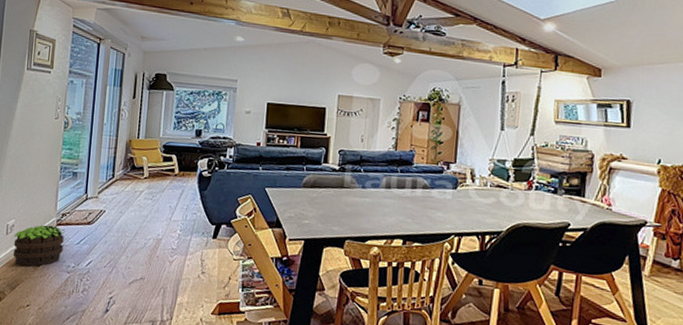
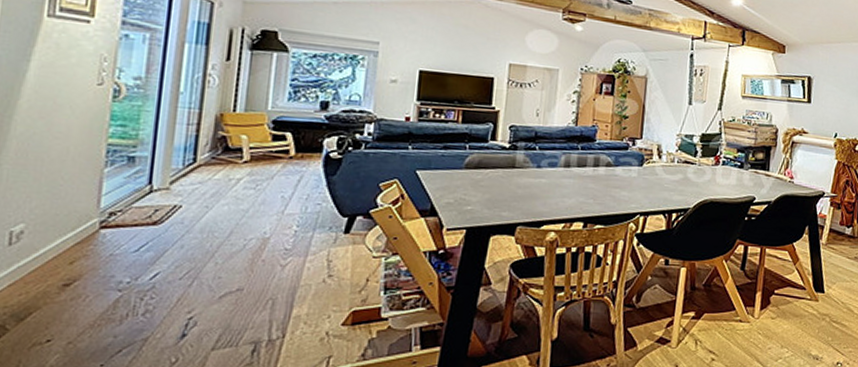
potted plant: present [13,225,65,267] -> none [21,229,114,287]

